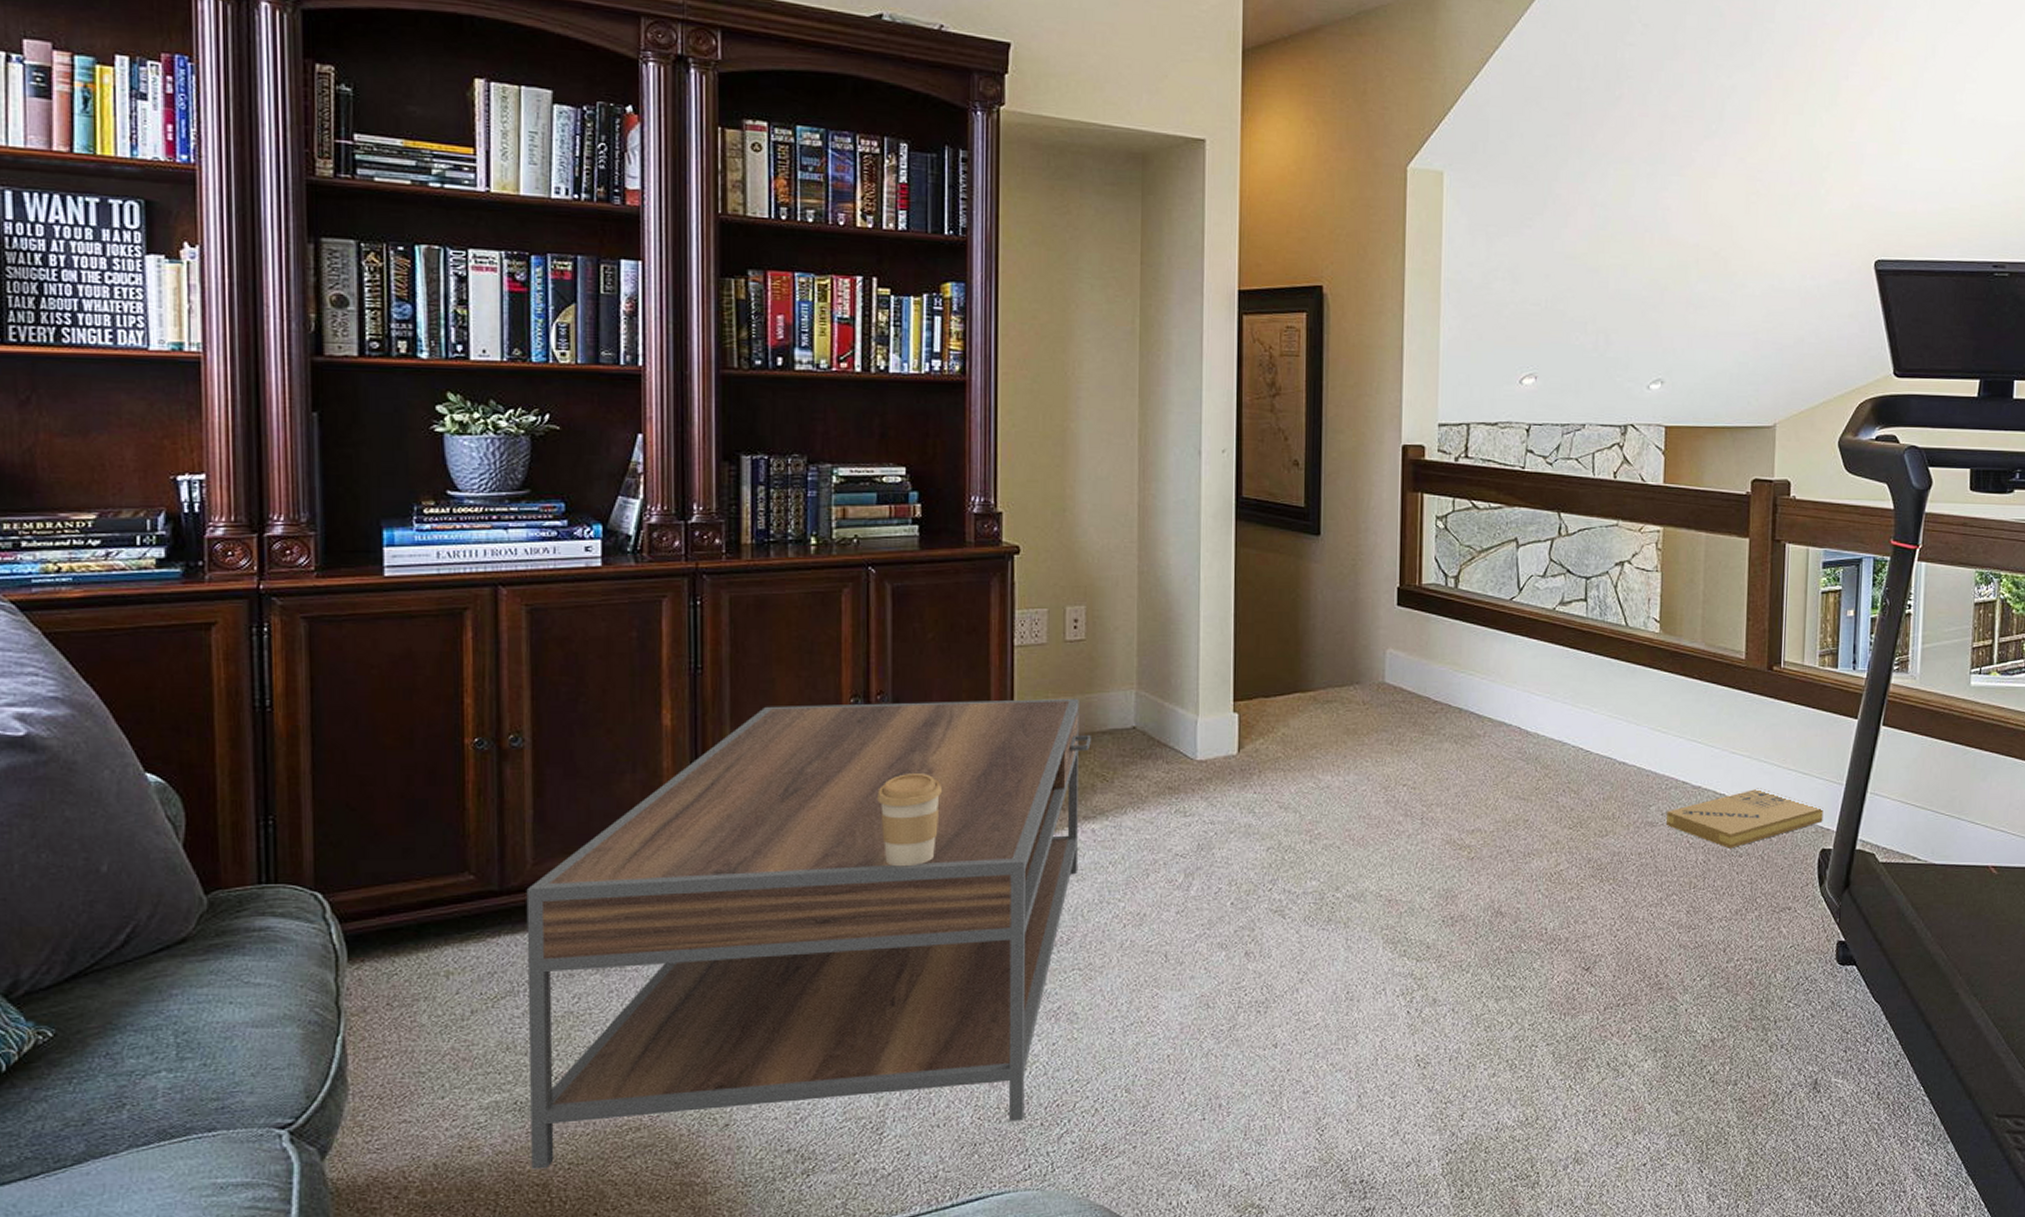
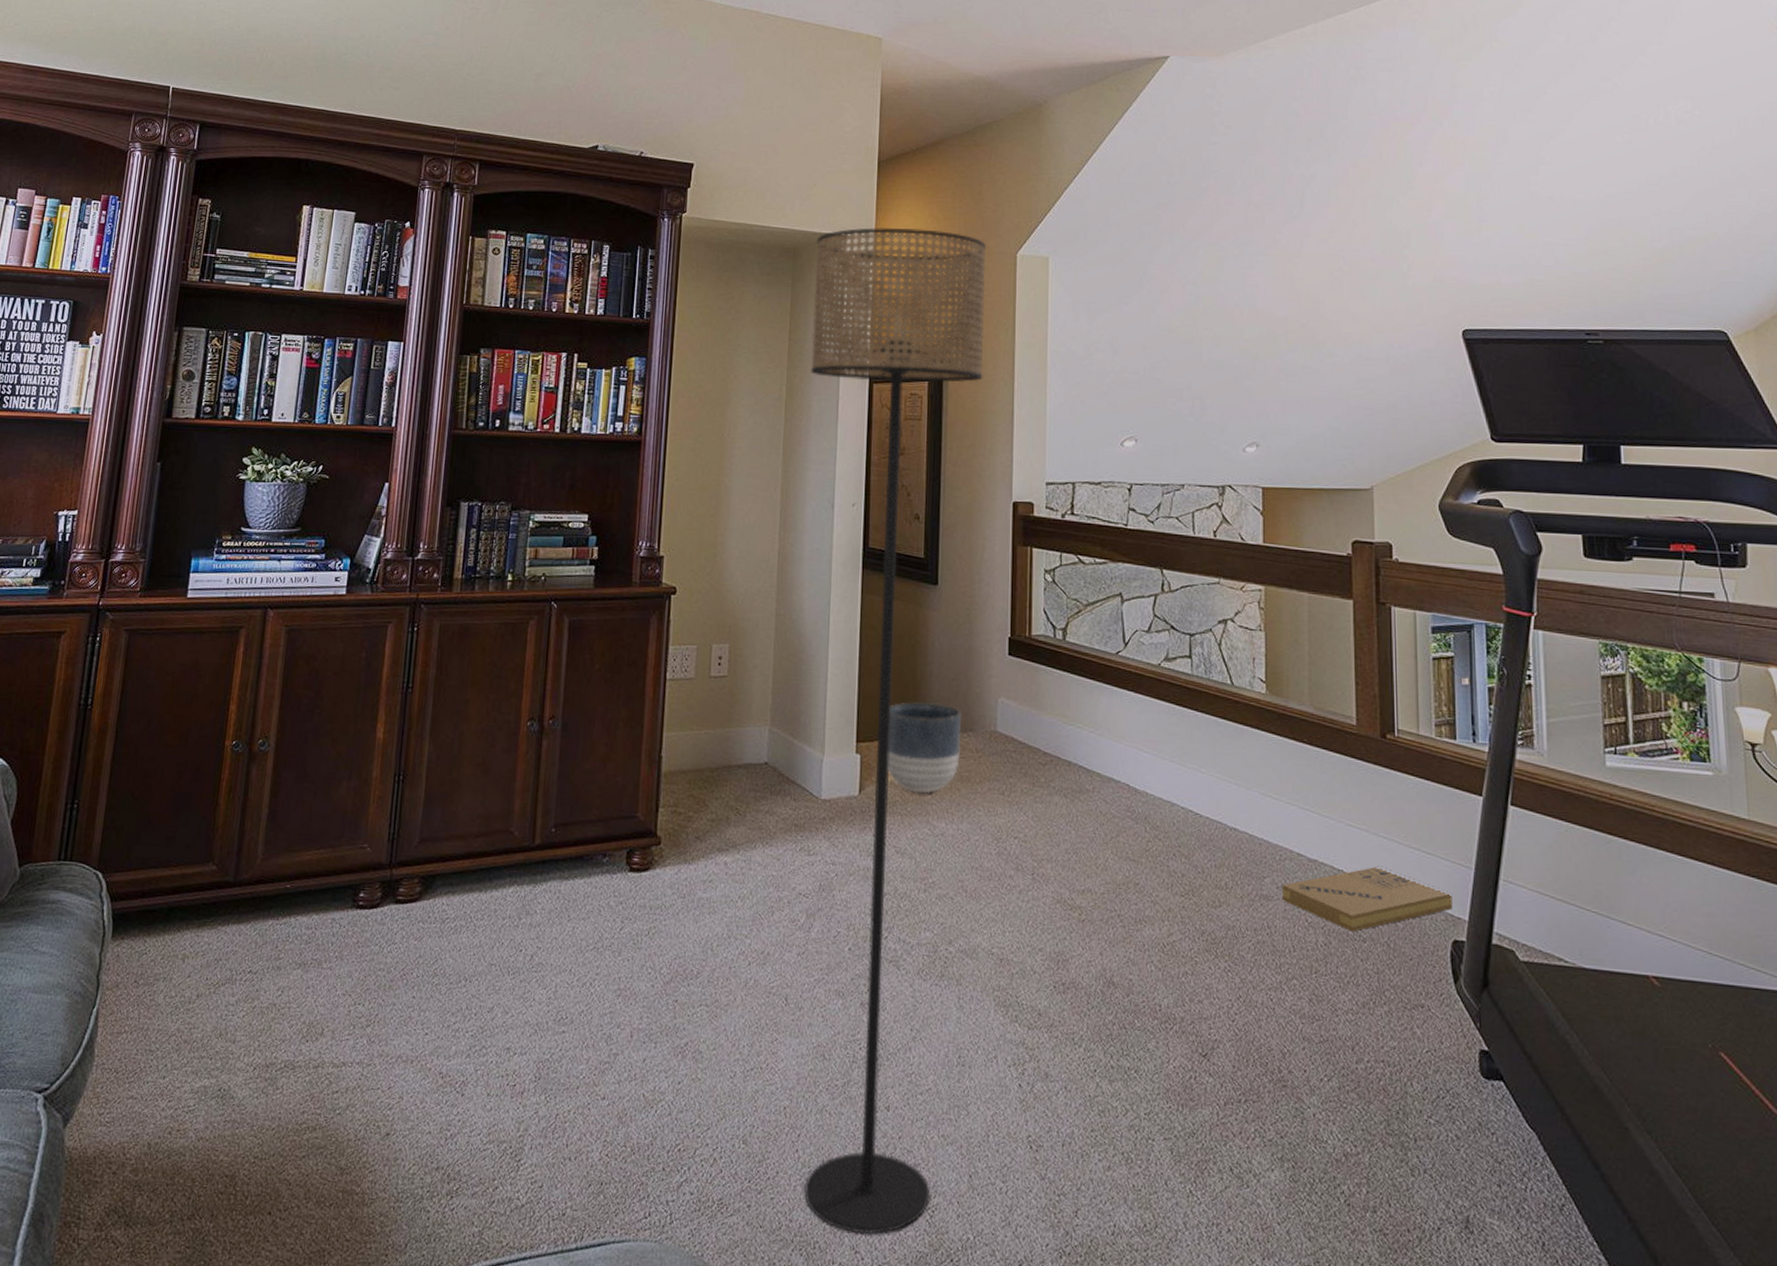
coffee table: present [526,698,1091,1170] -> none [224,725,728,1163]
coffee cup: present [877,774,942,867] -> none [542,795,597,887]
floor lamp: none [1169,130,1373,1159] -> present [804,227,987,1235]
planter: none [1268,656,1348,748] -> present [887,701,962,794]

